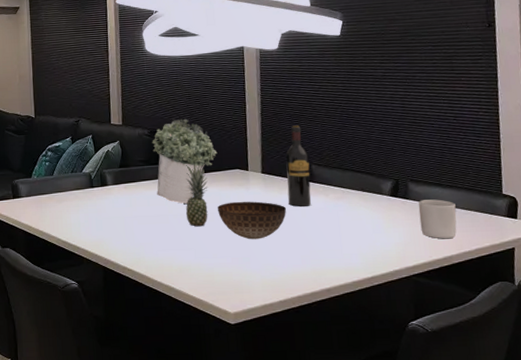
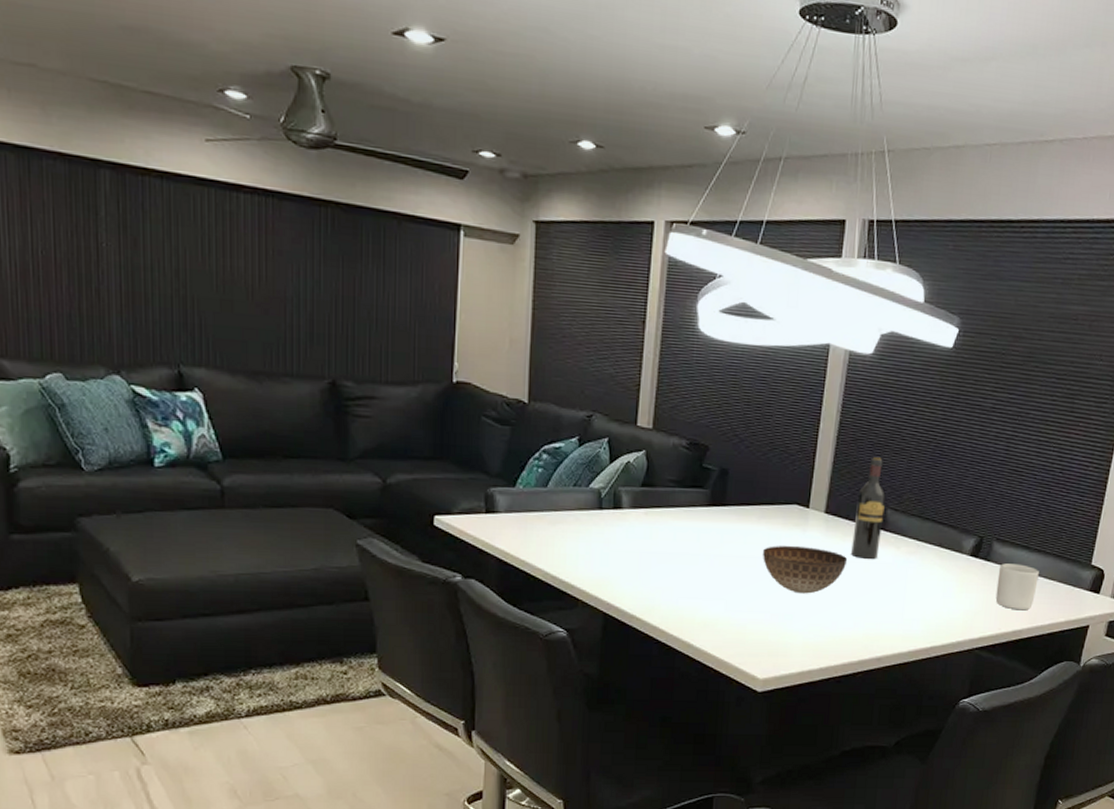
potted plant: present [152,118,218,204] -> none [687,430,774,542]
fruit: present [185,164,208,227] -> none [721,493,756,573]

